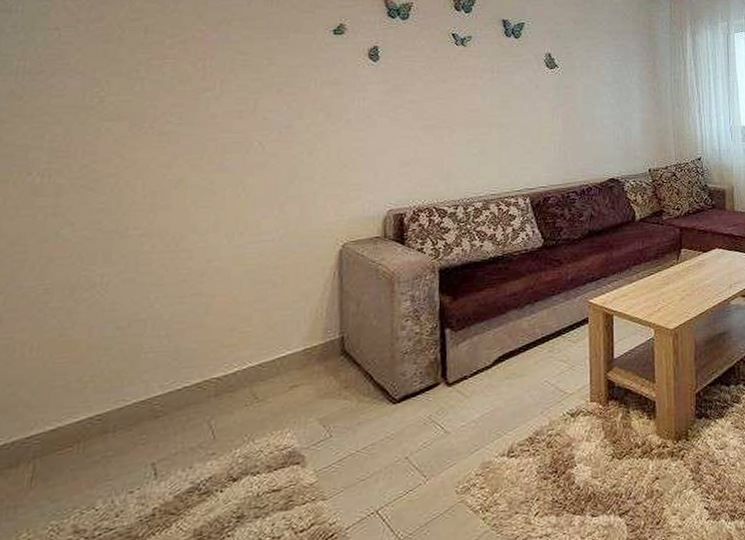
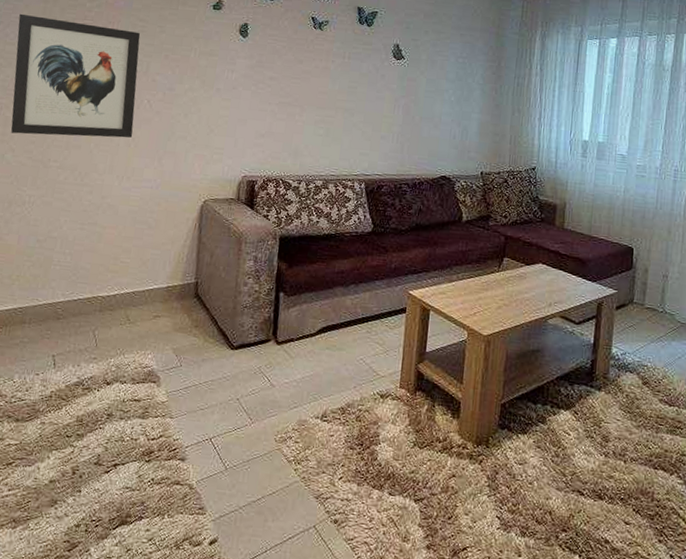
wall art: none [66,59,243,203] -> present [11,13,141,138]

